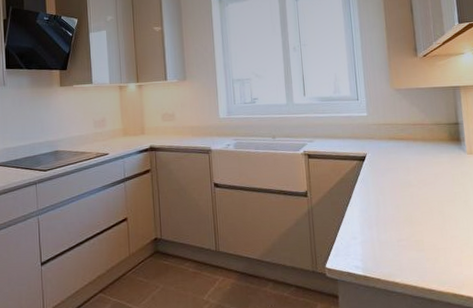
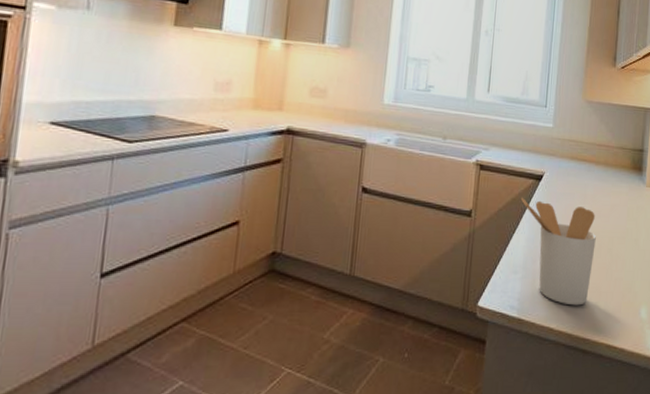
utensil holder: none [348,176,427,262] -> present [520,197,596,306]

